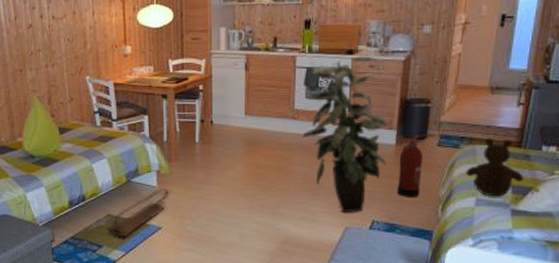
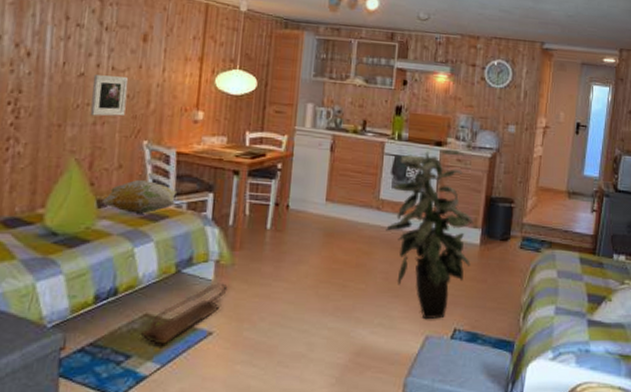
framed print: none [39,24,68,60] -> present [90,75,129,117]
decorative pillow: none [62,108,119,137] -> present [101,179,178,214]
fire extinguisher: present [397,135,423,197] -> none [480,235,506,303]
teddy bear: present [465,138,524,197] -> none [545,243,598,306]

